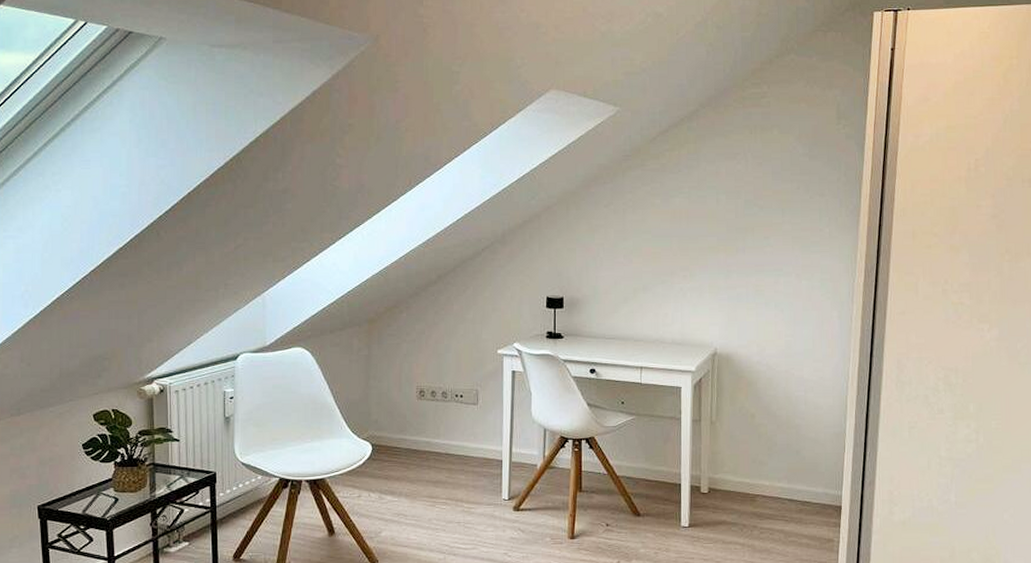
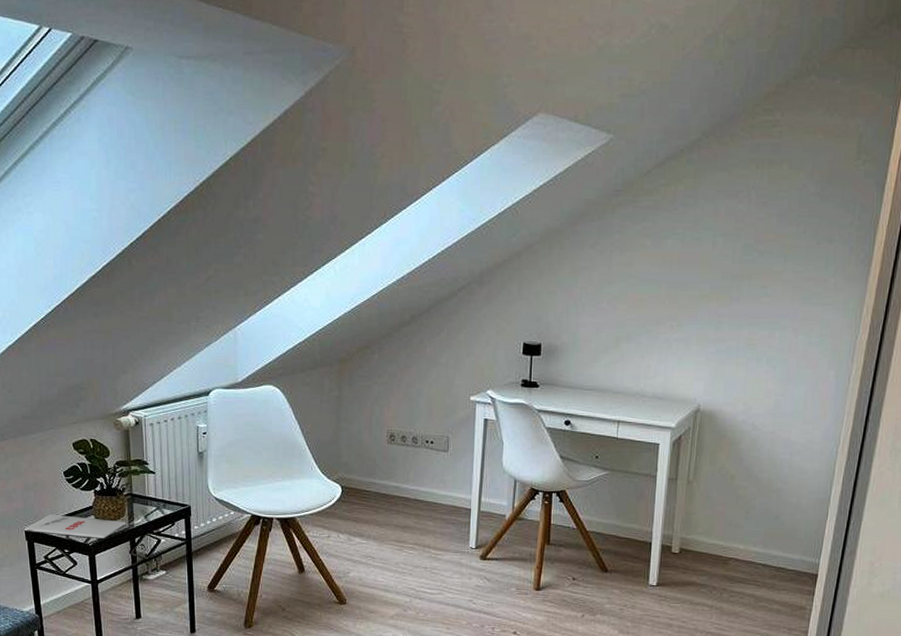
magazine: none [36,489,147,512] -> present [23,515,126,539]

